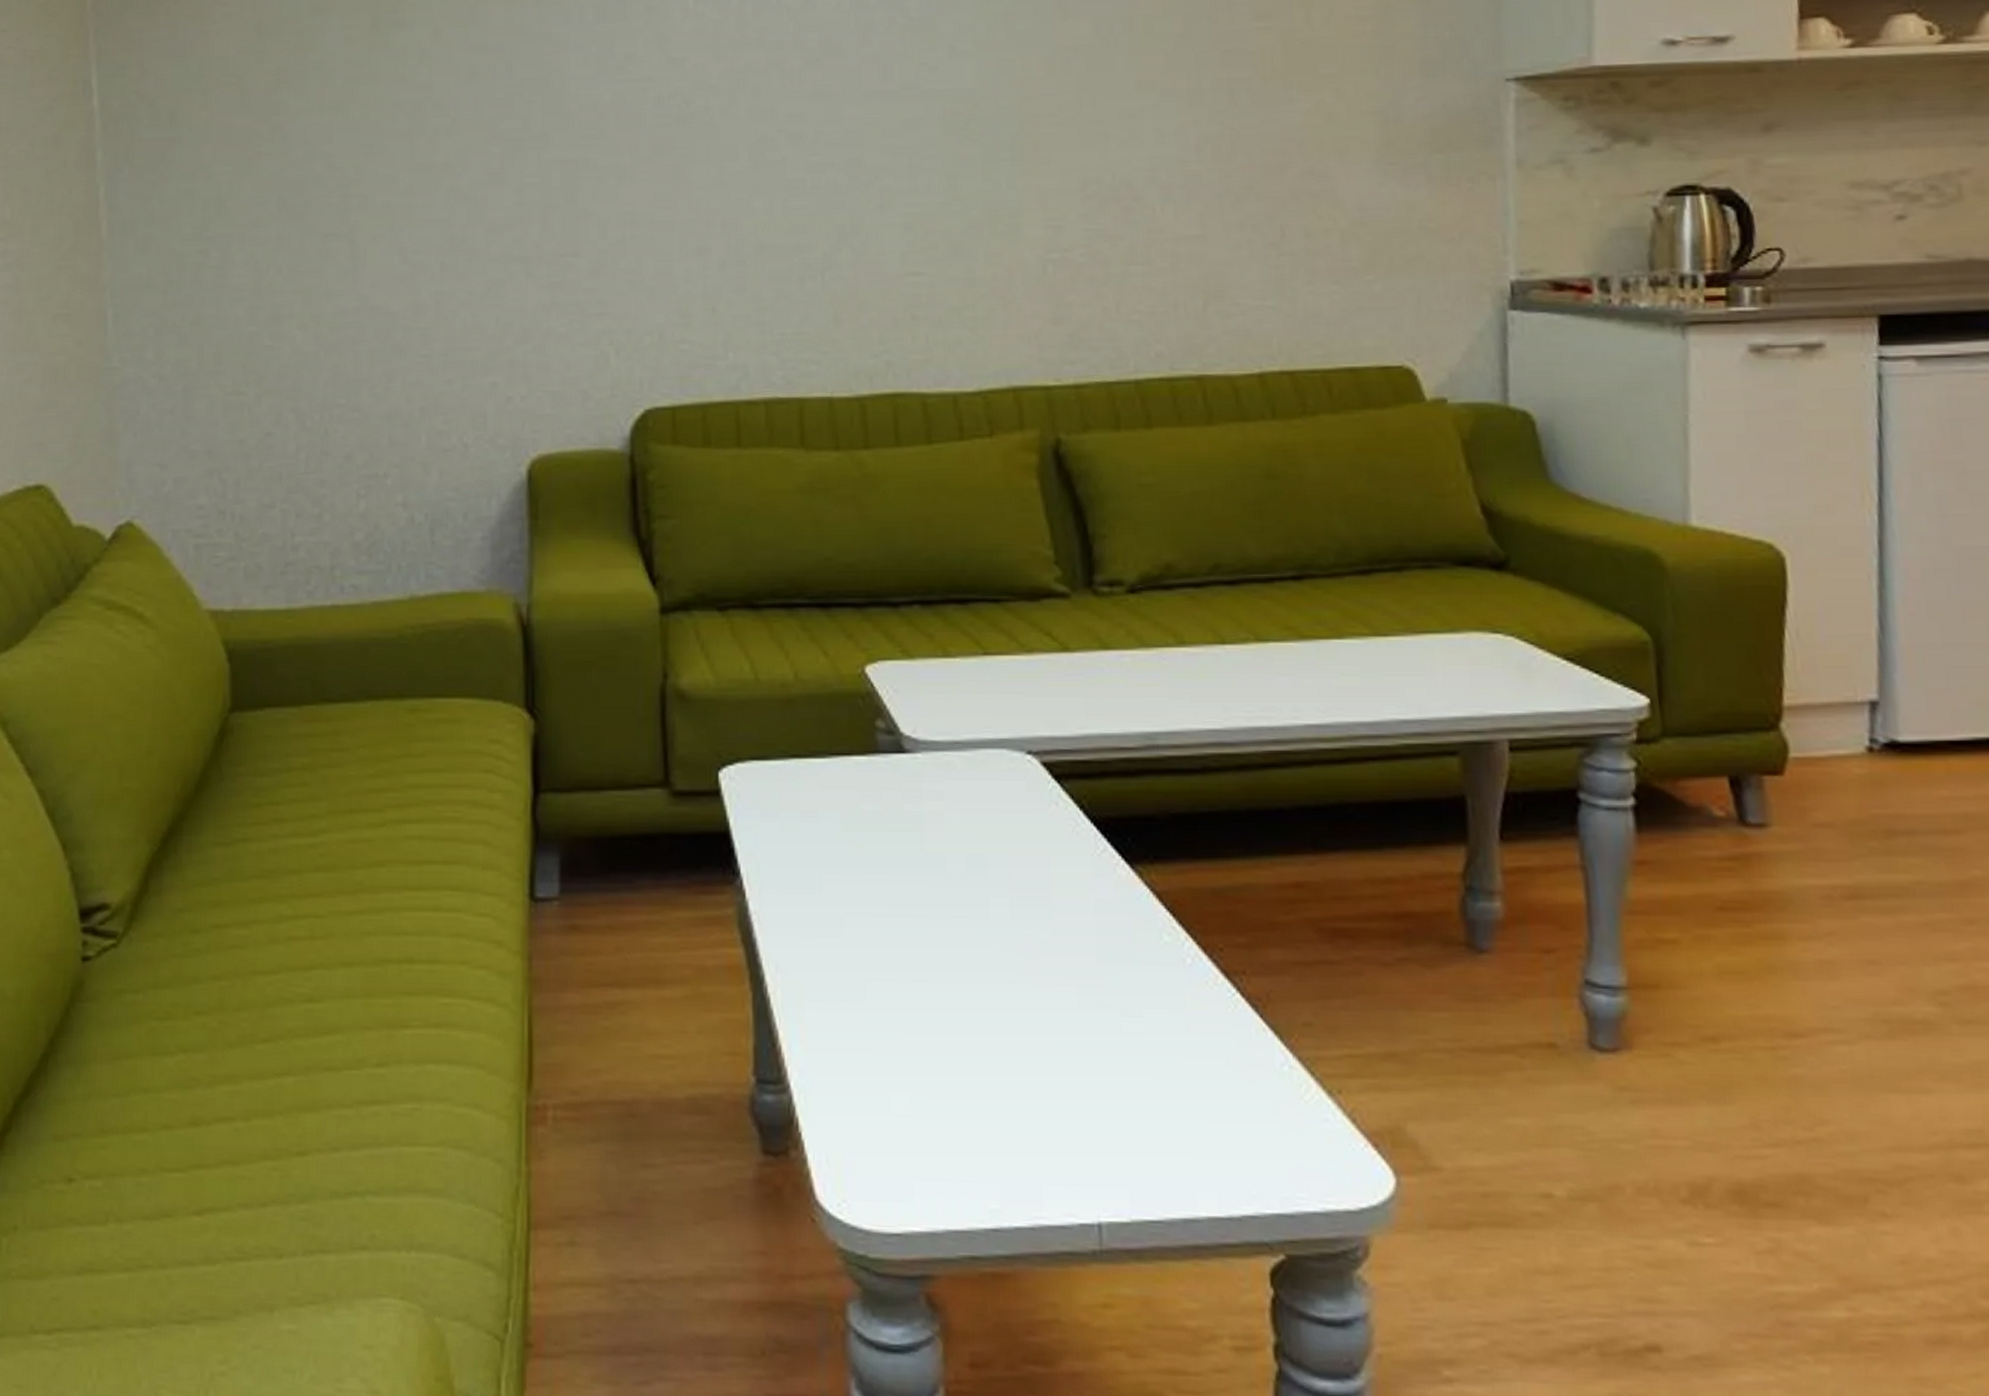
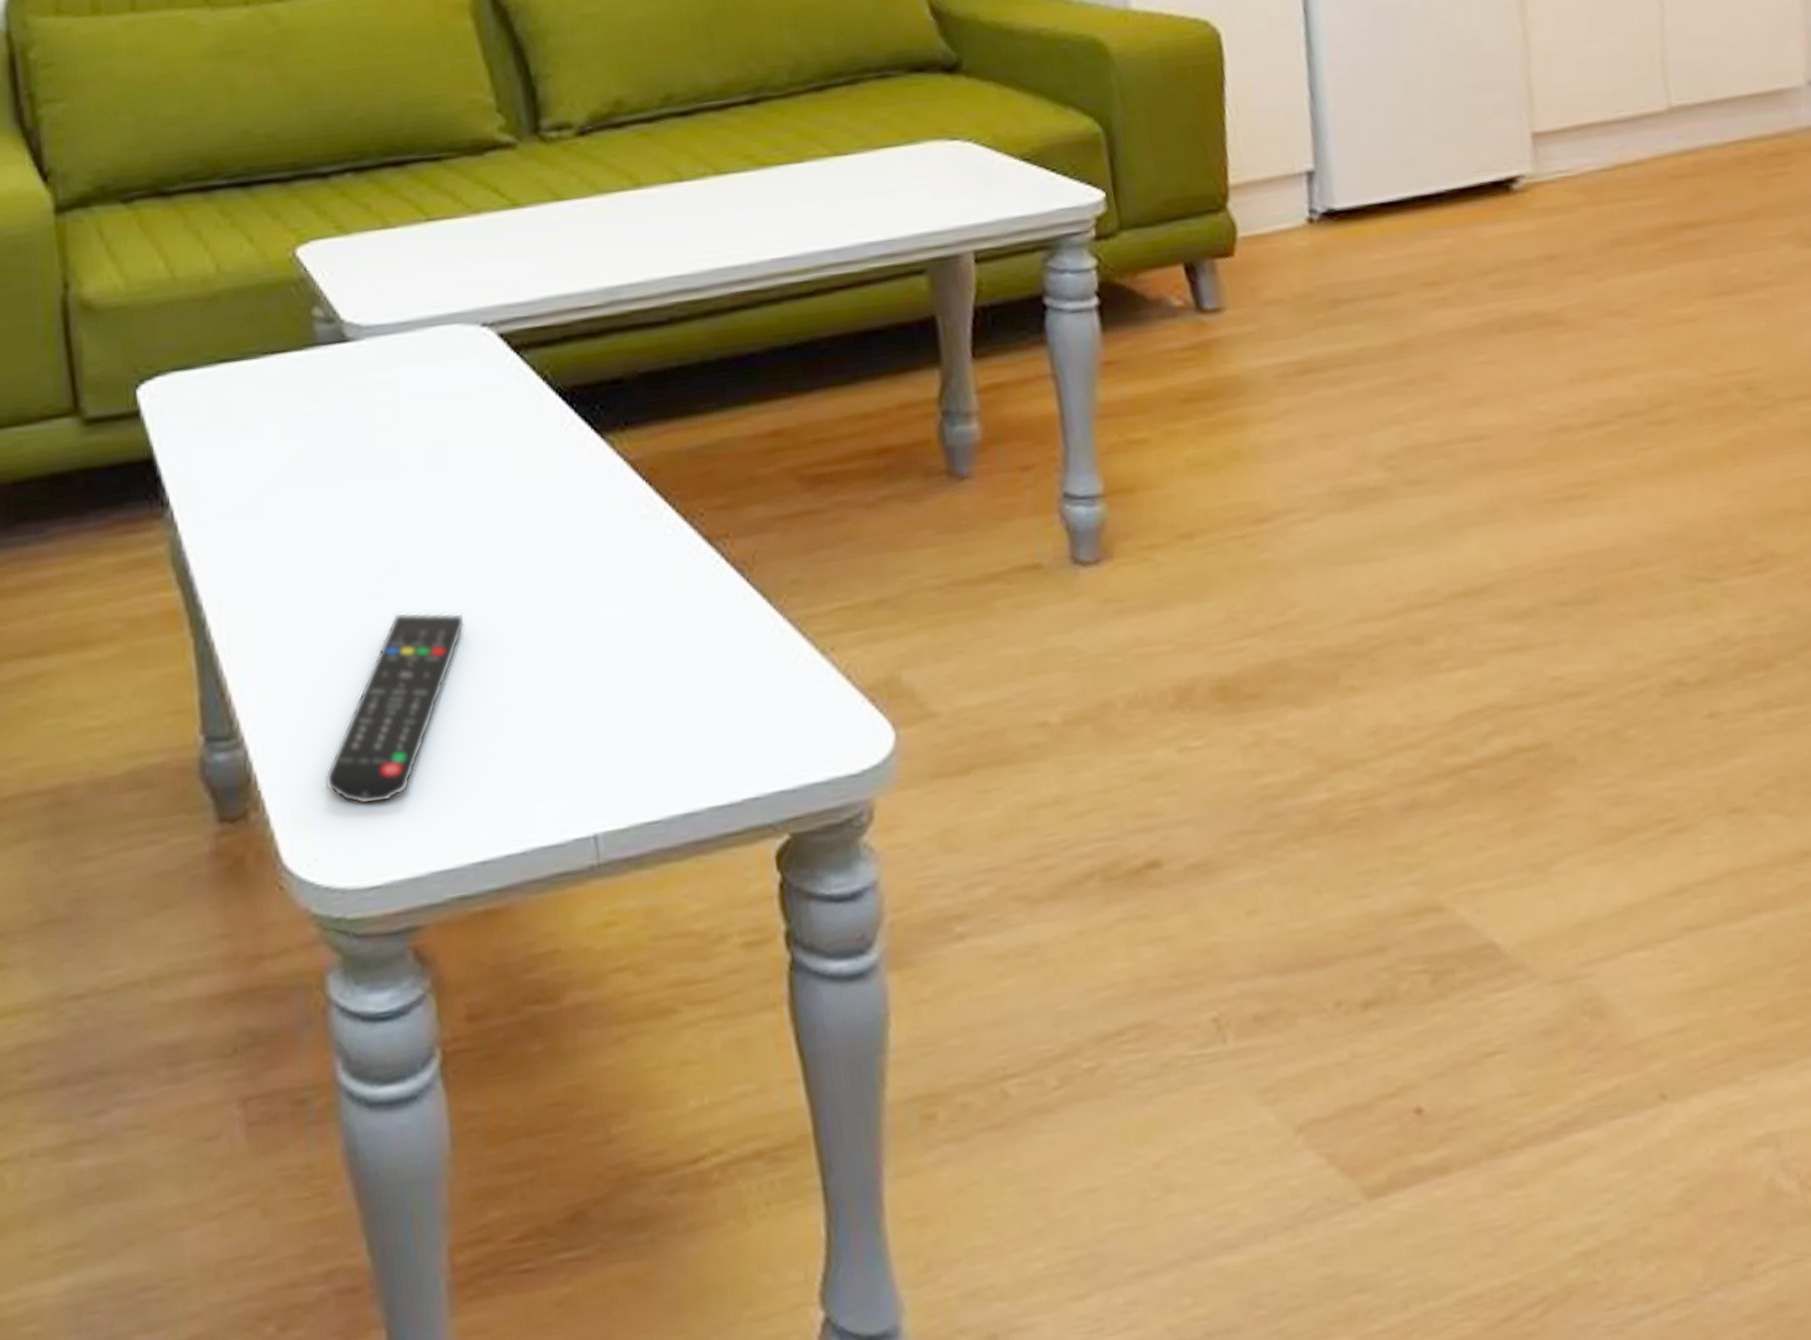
remote control: none [858,996,993,1162] -> present [324,612,465,805]

